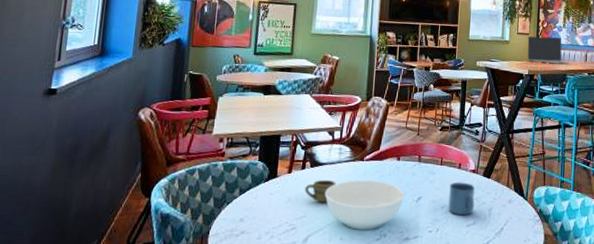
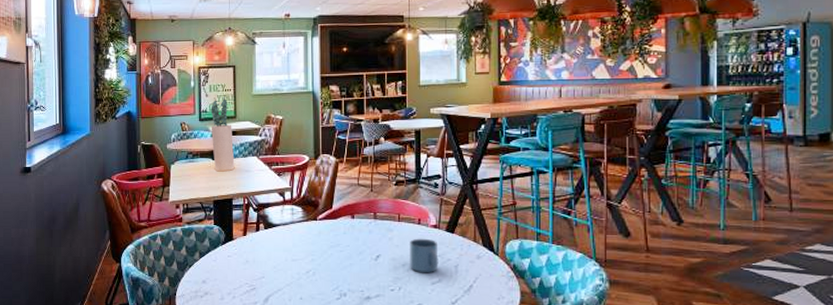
vase: none [265,31,288,108] -> present [210,95,235,172]
cup: present [305,179,336,203] -> none [261,240,291,264]
bowl: present [325,180,404,230] -> none [281,240,362,290]
laptop: present [527,36,570,64] -> none [488,74,540,104]

